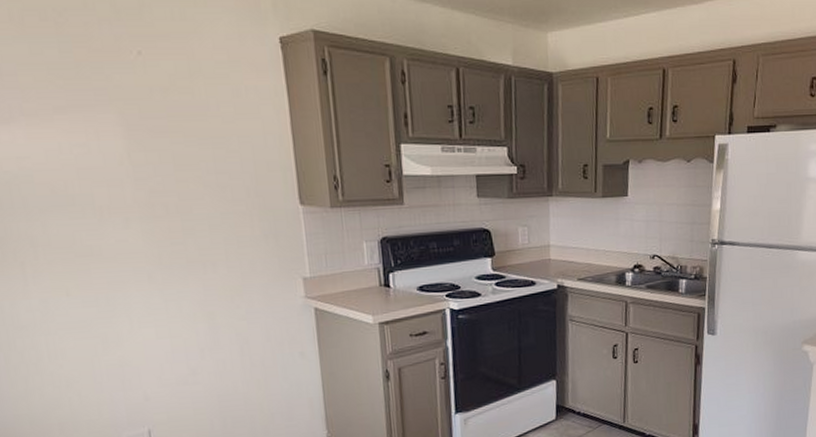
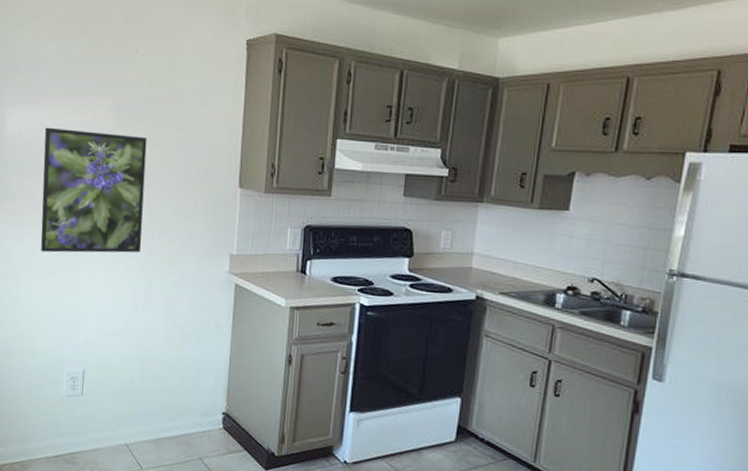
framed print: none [28,152,195,305] -> present [40,127,147,253]

